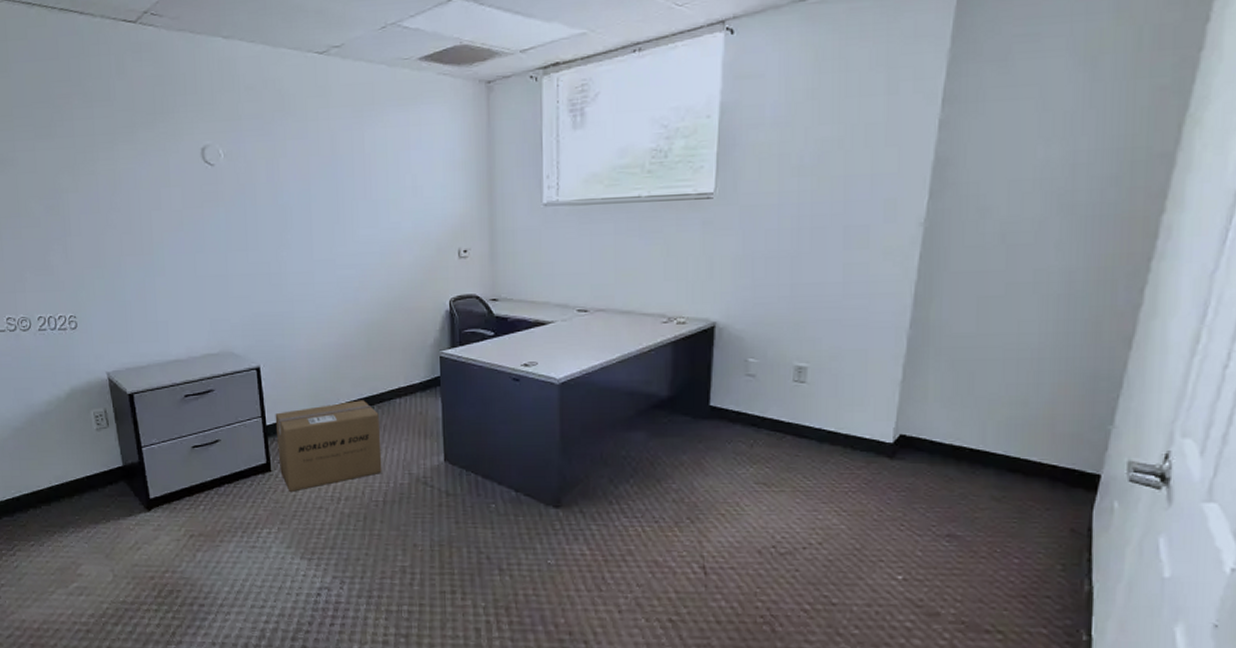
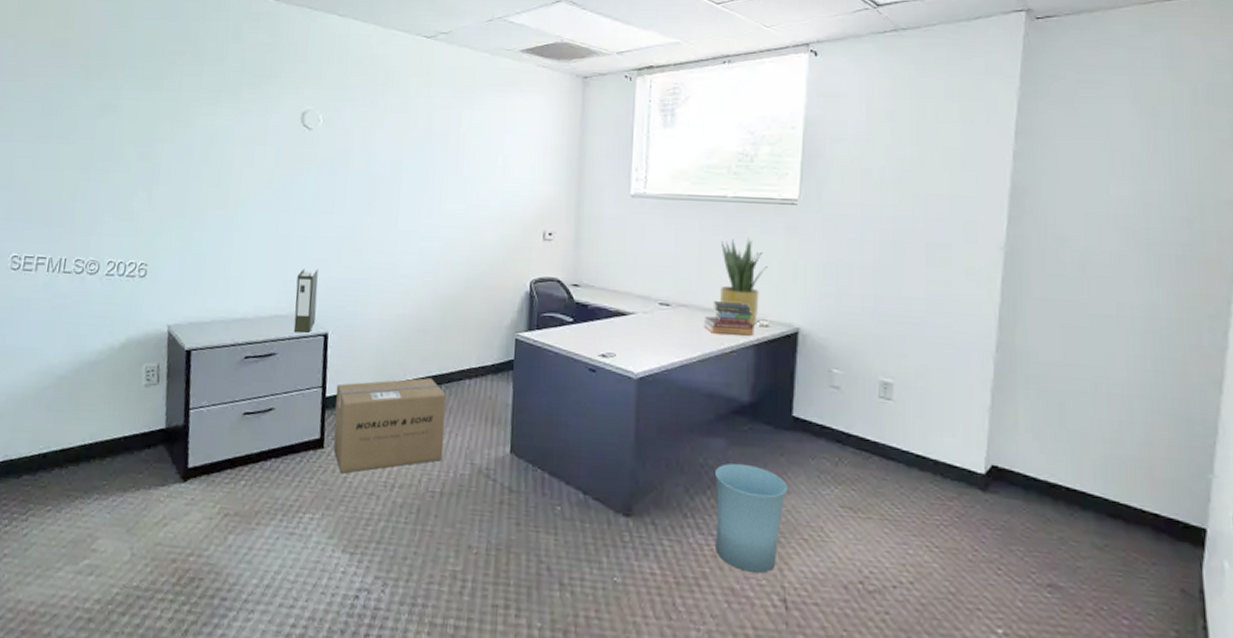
binder: none [222,306,246,369] -> present [293,268,319,334]
books: none [621,302,672,335] -> present [703,301,754,336]
planter: none [637,238,684,323] -> present [720,238,768,325]
waste bin: none [637,453,706,546] -> present [715,463,788,573]

